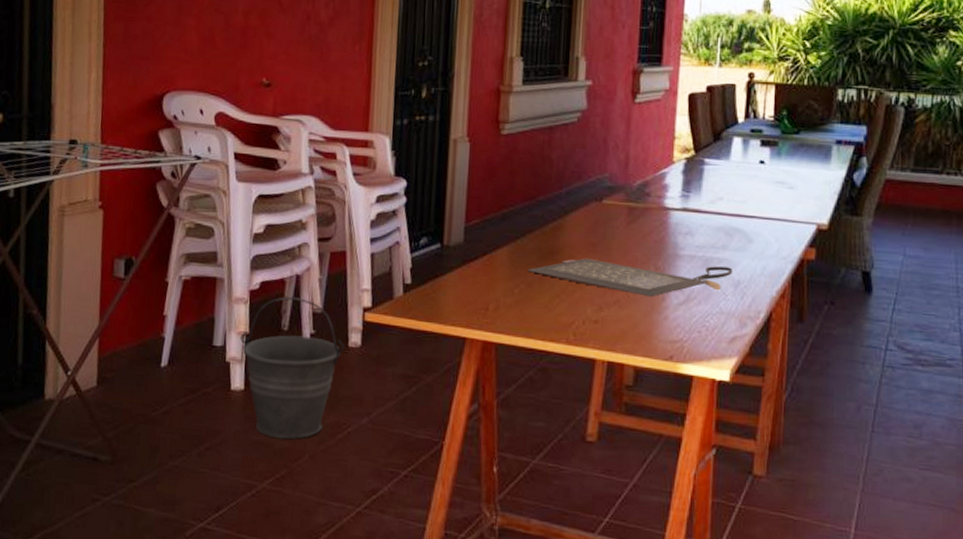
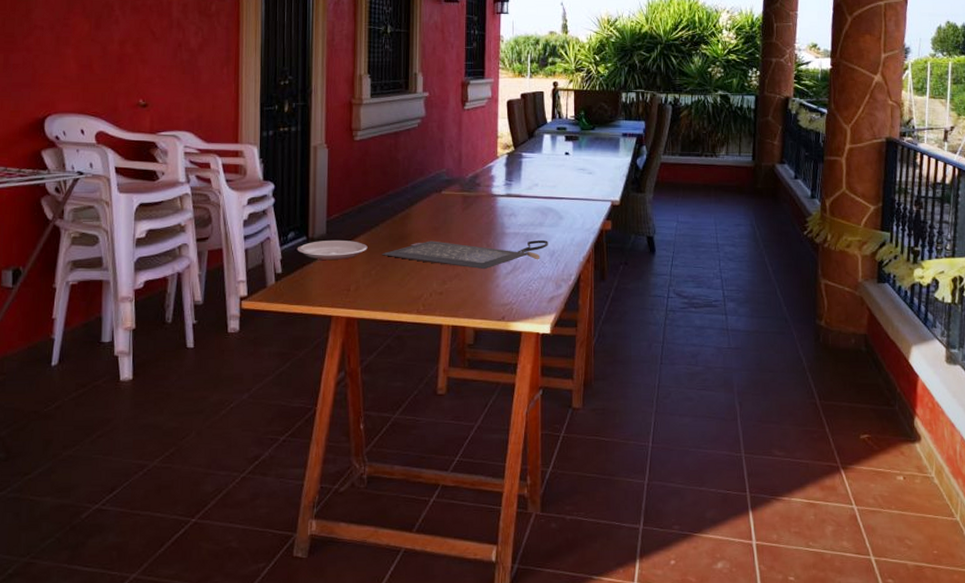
bucket: present [240,297,345,440] -> none [127,293,225,420]
plate: none [429,249,511,274] -> present [297,239,368,260]

